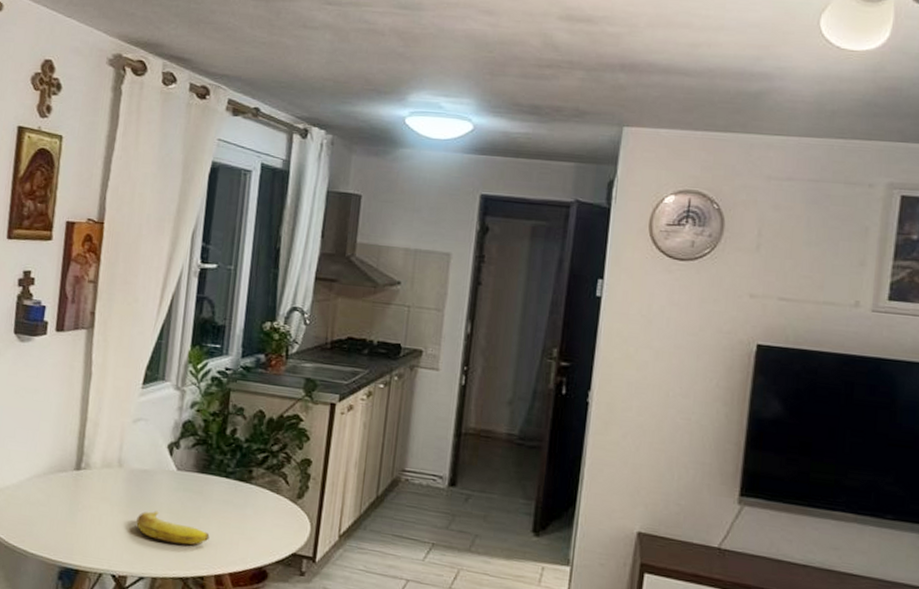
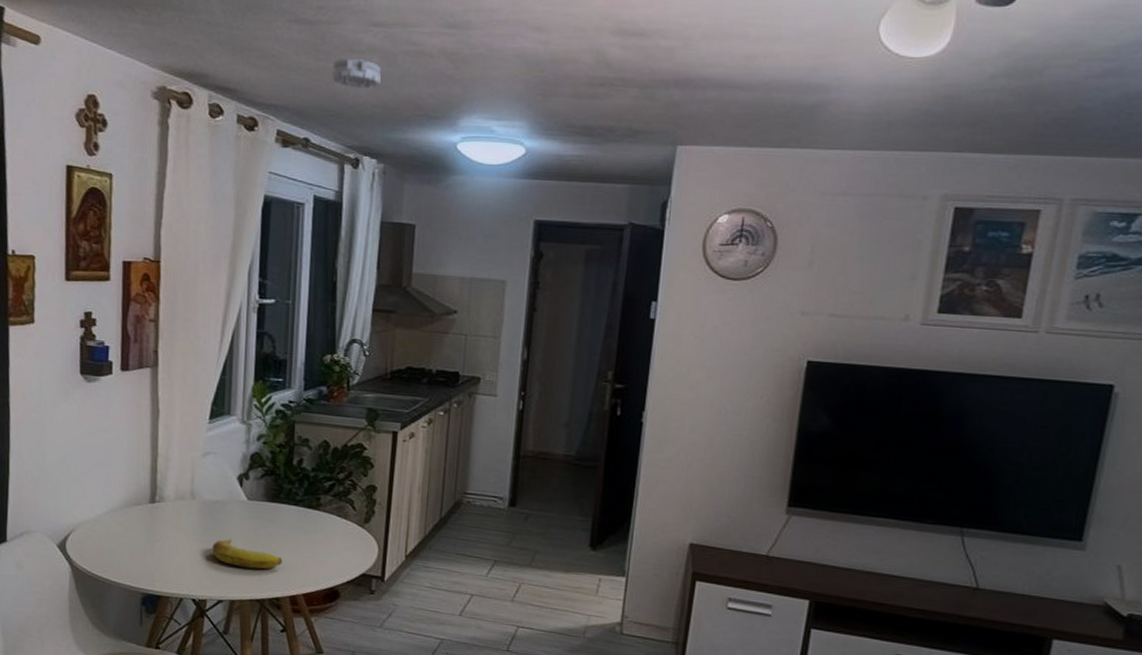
smoke detector: none [285,33,334,63] -> present [332,58,381,89]

